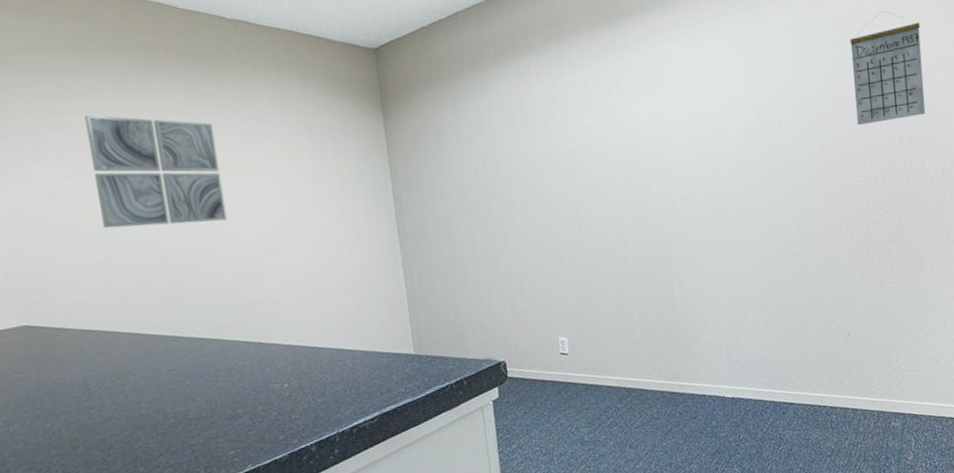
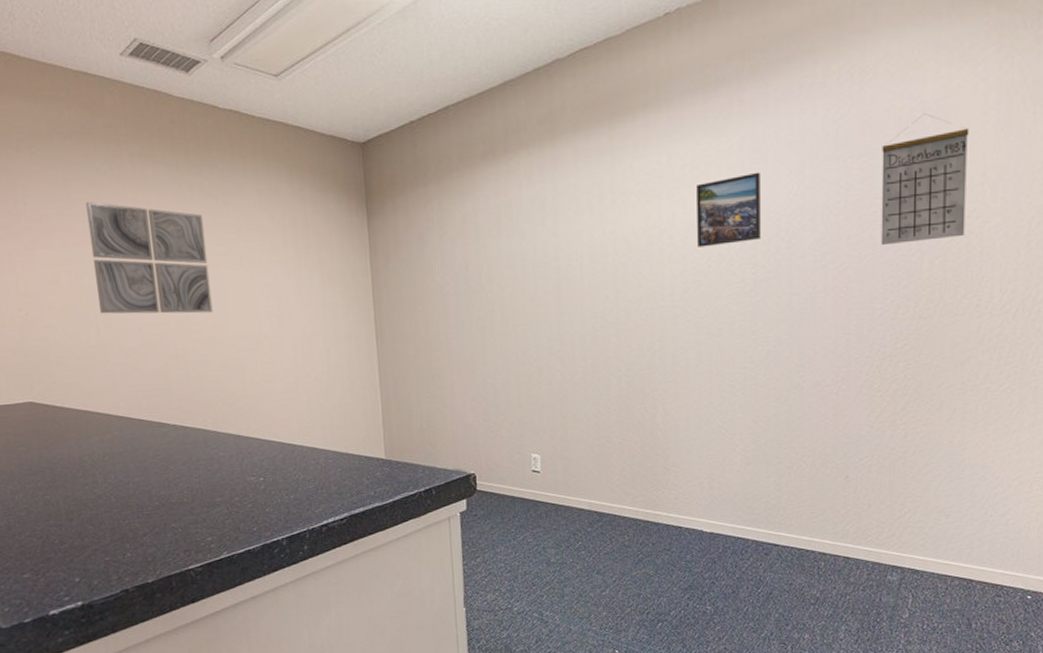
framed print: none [693,65,754,134] -> present [697,172,761,247]

